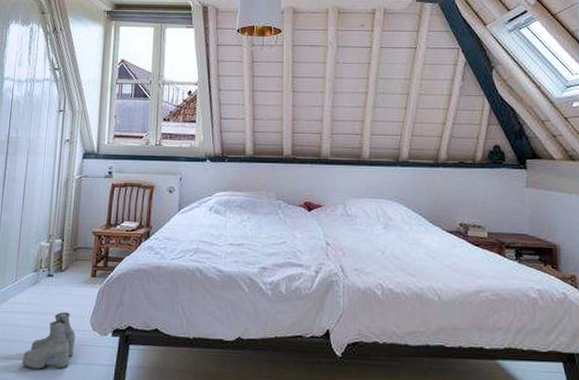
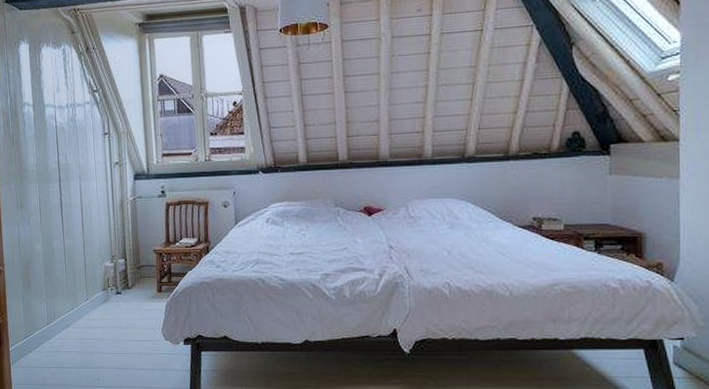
boots: present [21,312,76,370] -> none [103,325,151,376]

